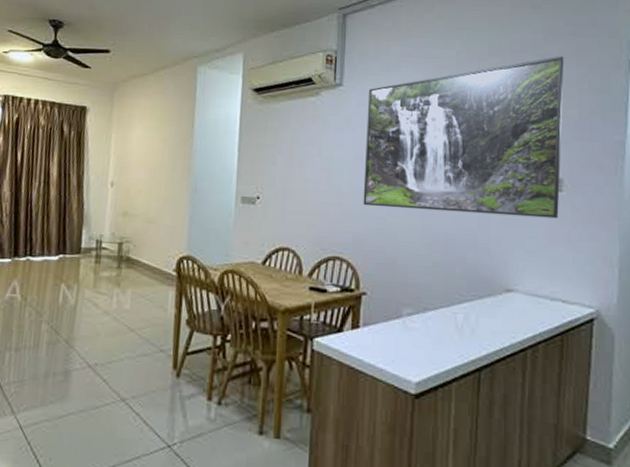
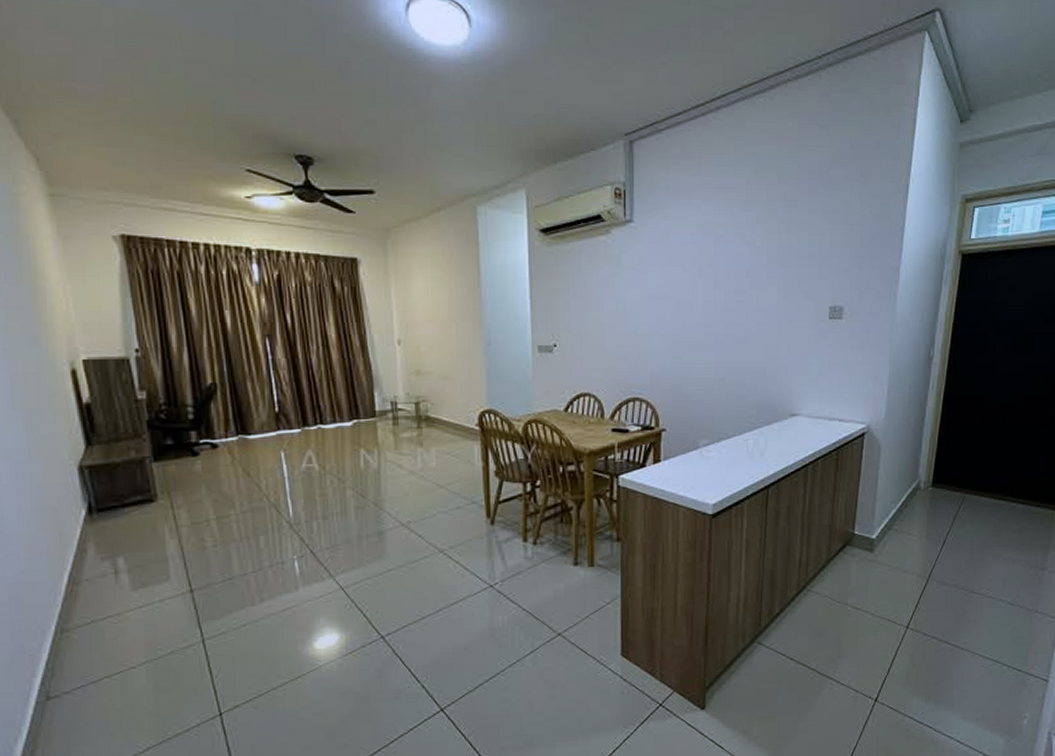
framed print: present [363,56,564,219] -> none [658,181,848,346]

